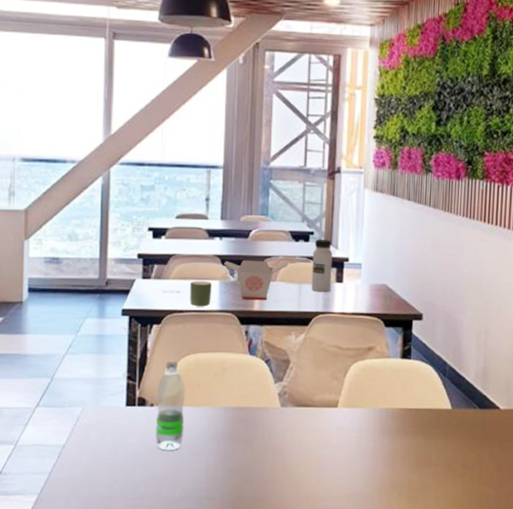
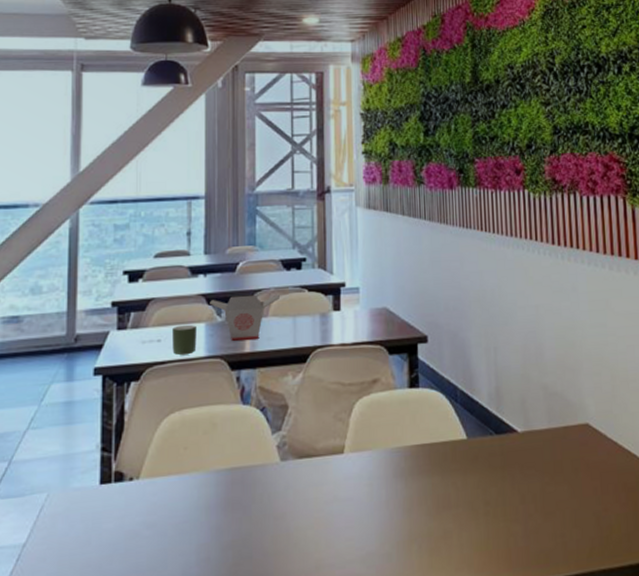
bottle: present [155,362,185,451] -> none [135,423,170,533]
water bottle: present [311,239,333,292] -> none [306,264,329,324]

